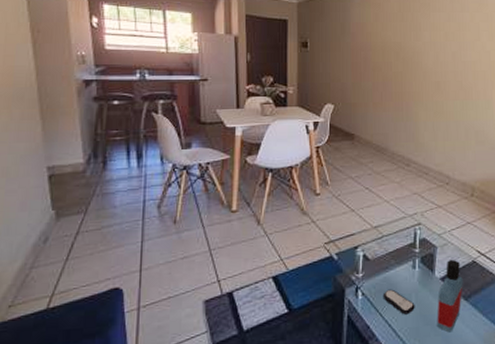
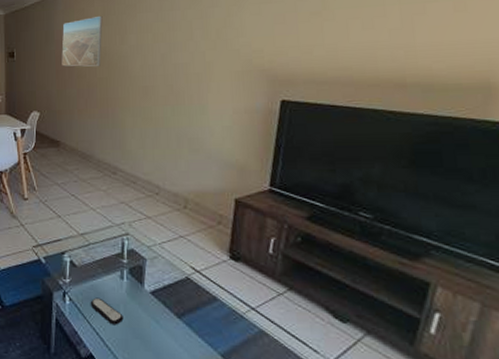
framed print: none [357,11,399,62] -> present [61,15,103,67]
bottle: present [437,259,463,333] -> none [147,273,176,350]

